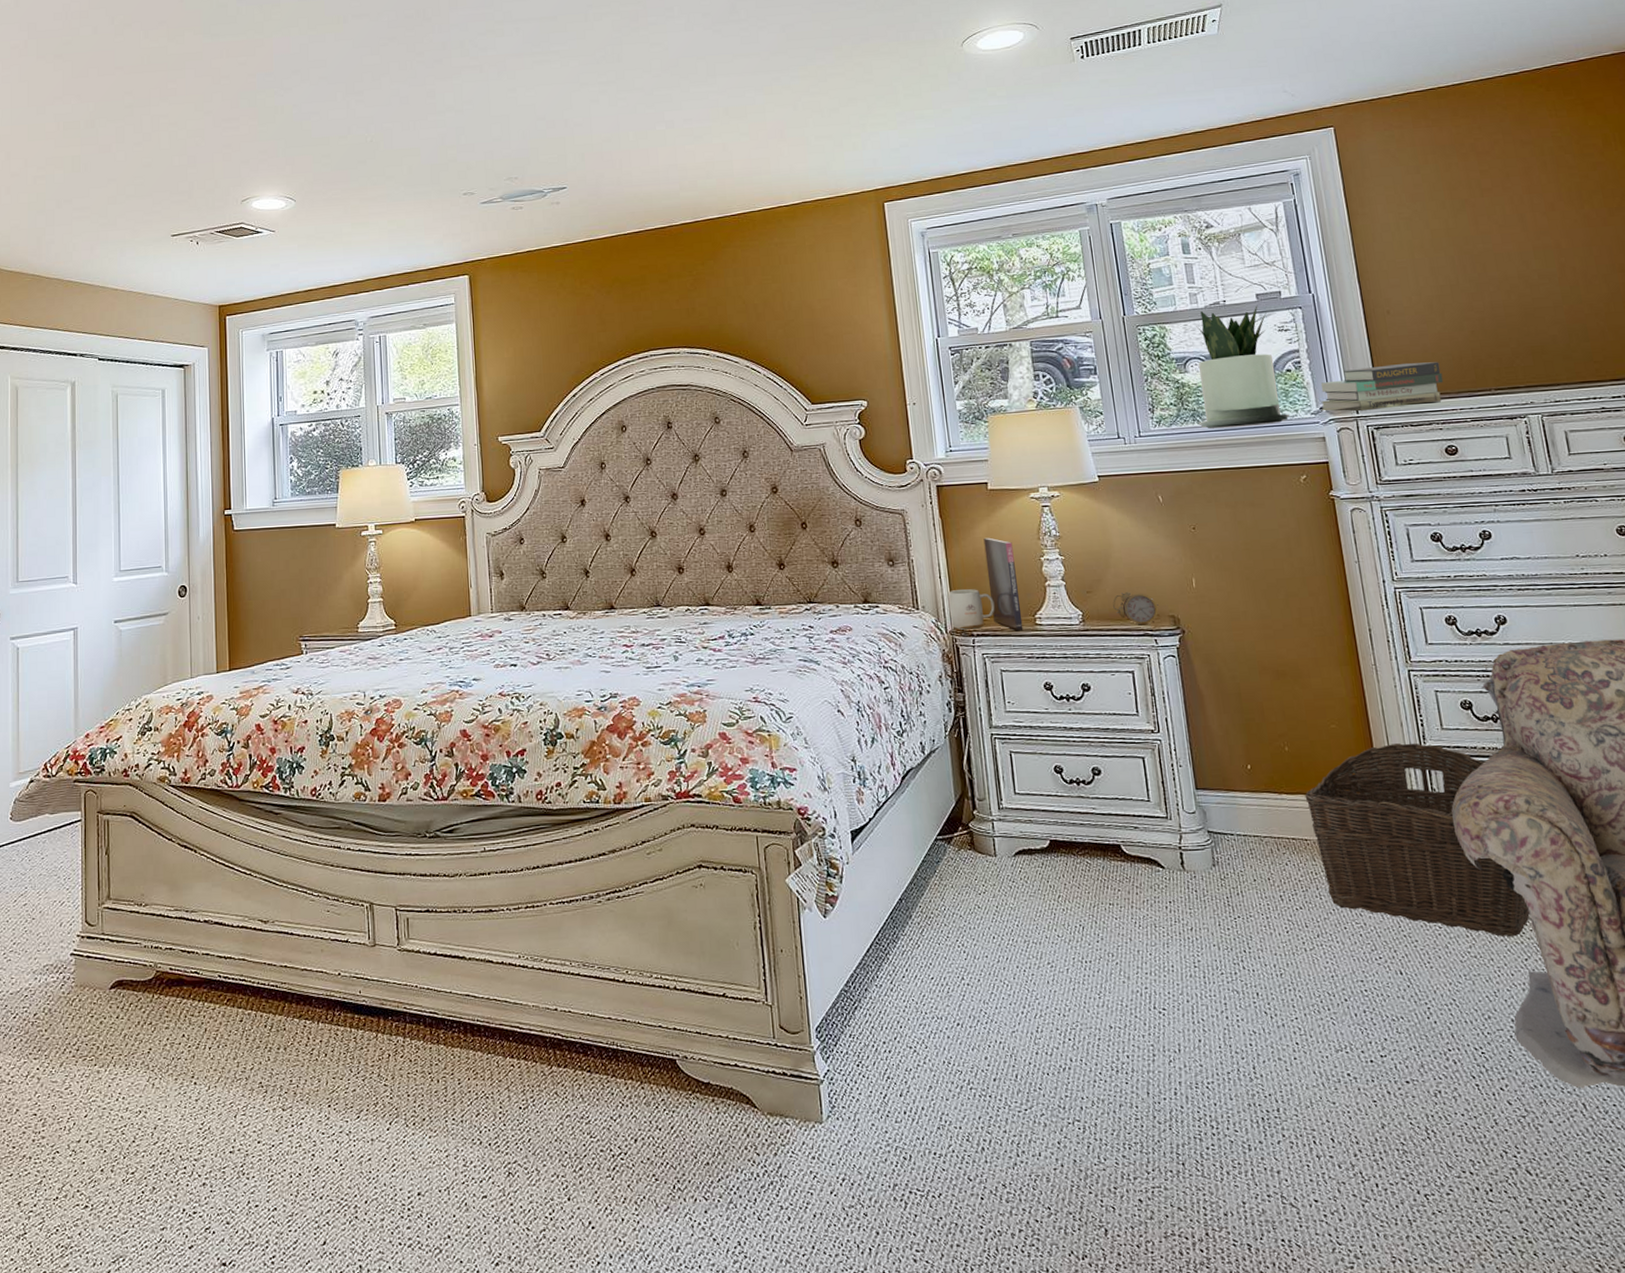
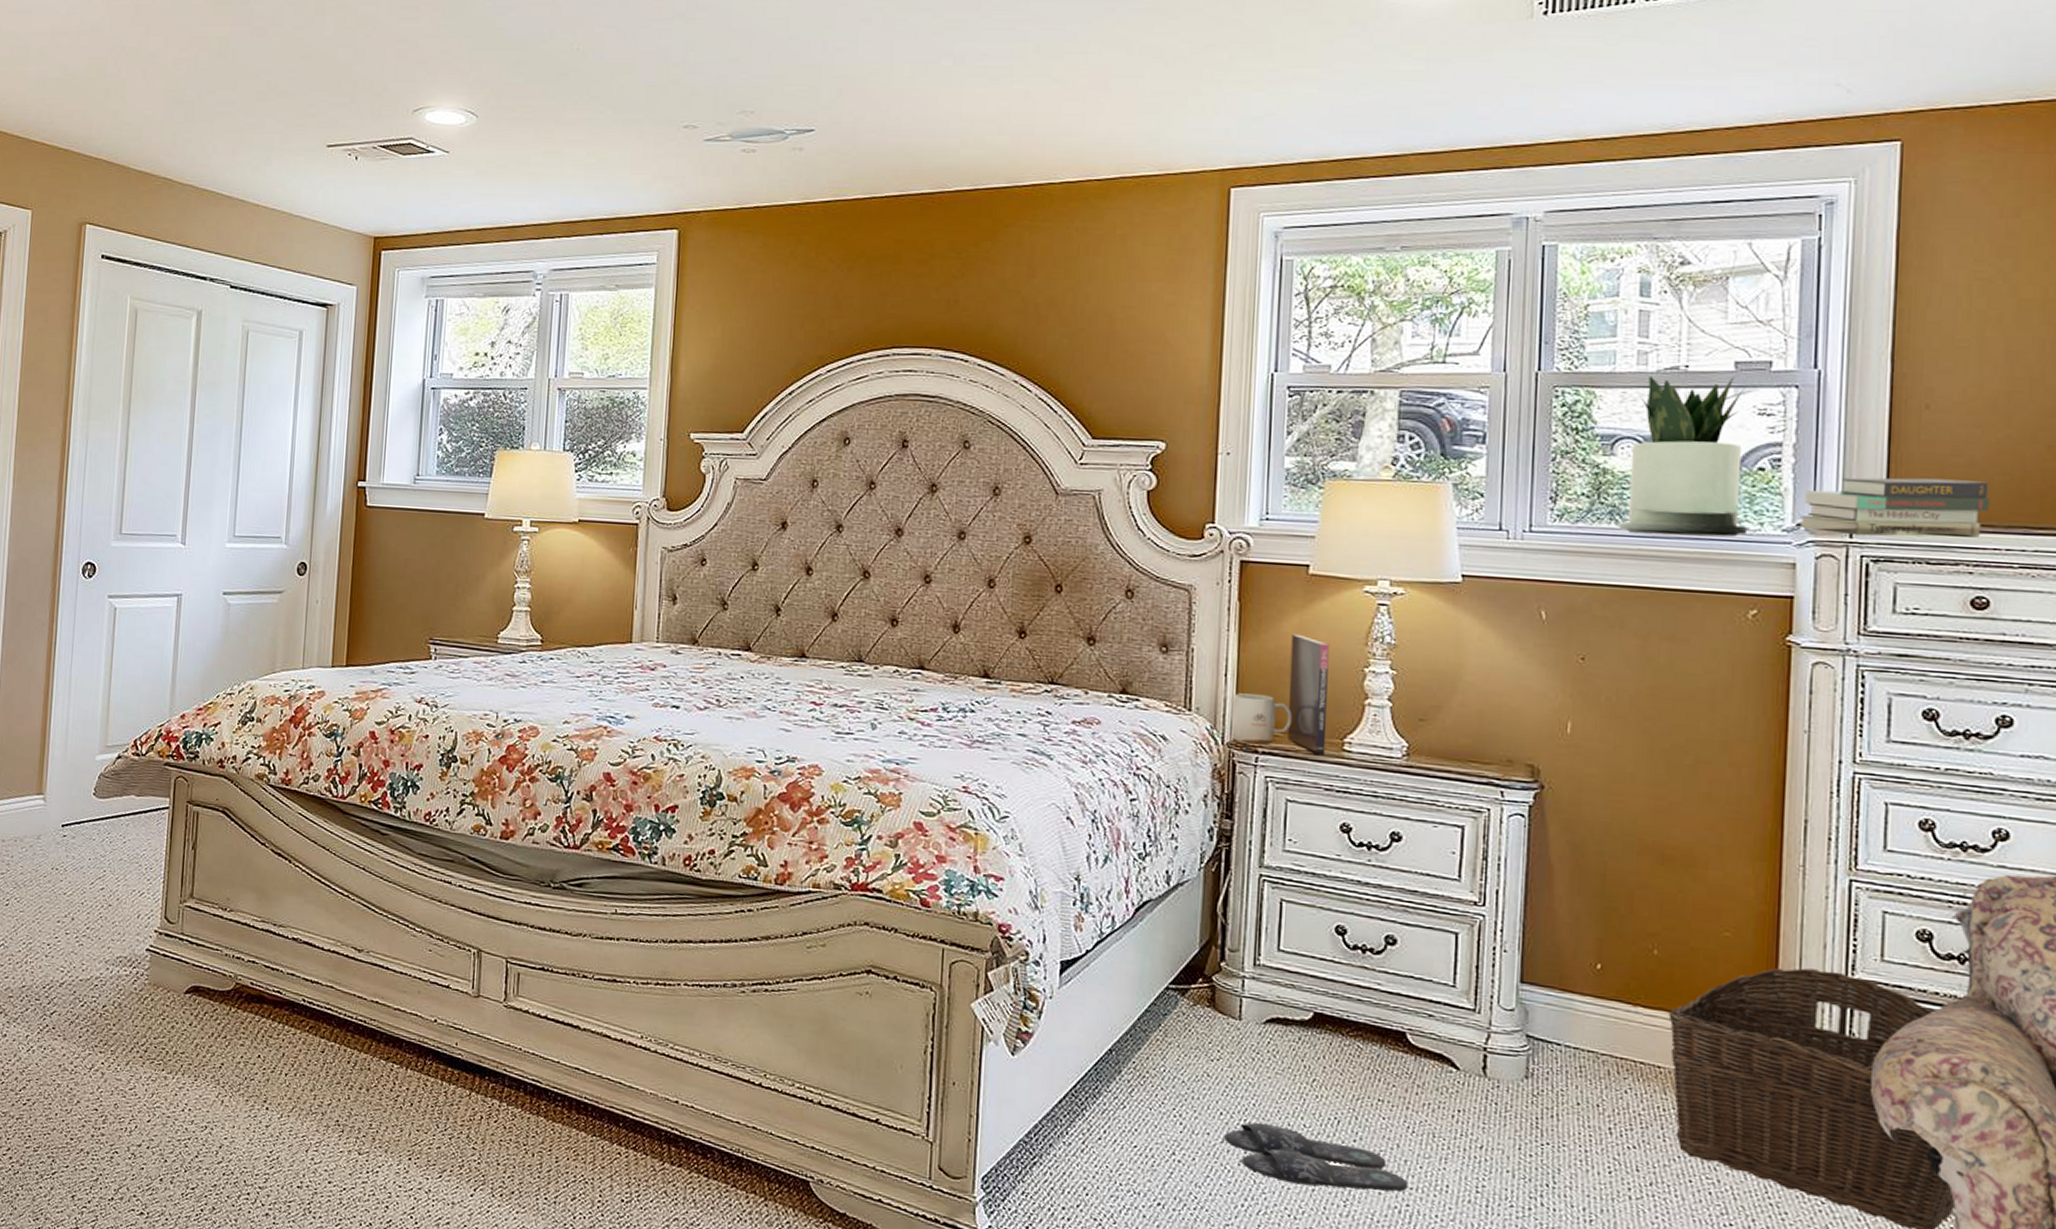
slippers: none [999,939,1144,986] -> present [1224,1122,1408,1191]
alarm clock: present [1113,591,1159,625] -> none [1452,726,1514,772]

